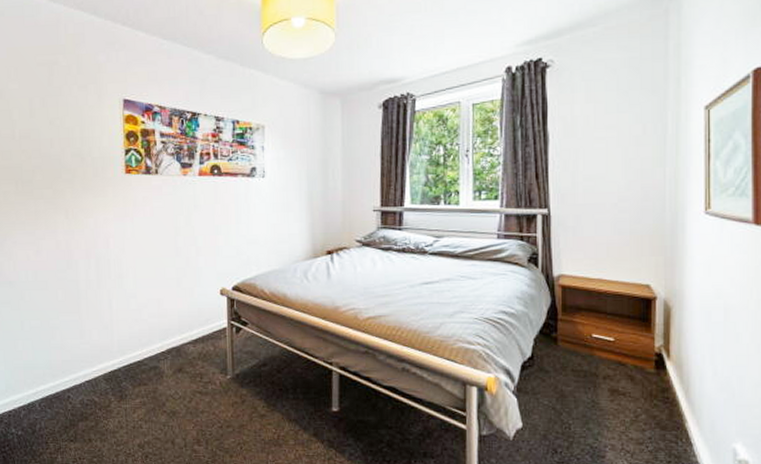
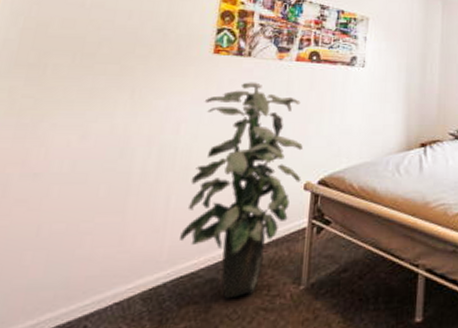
indoor plant: none [125,198,217,383] -> present [180,82,303,299]

